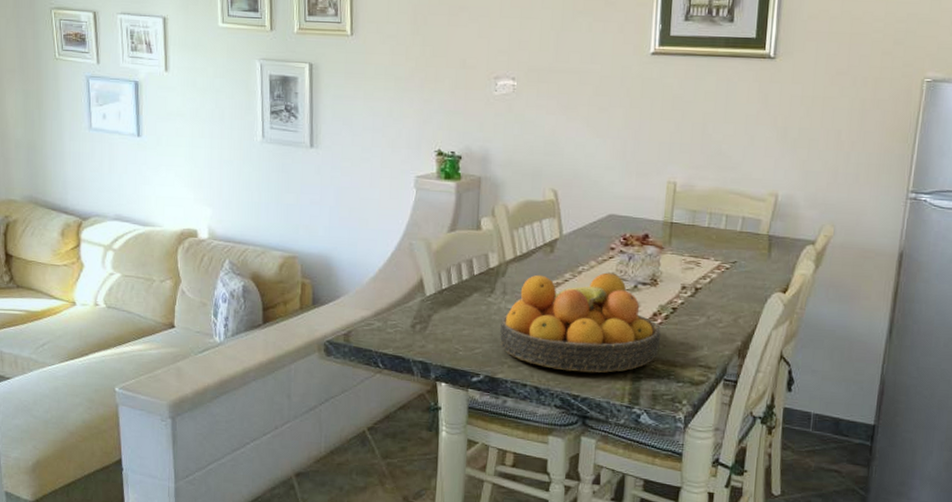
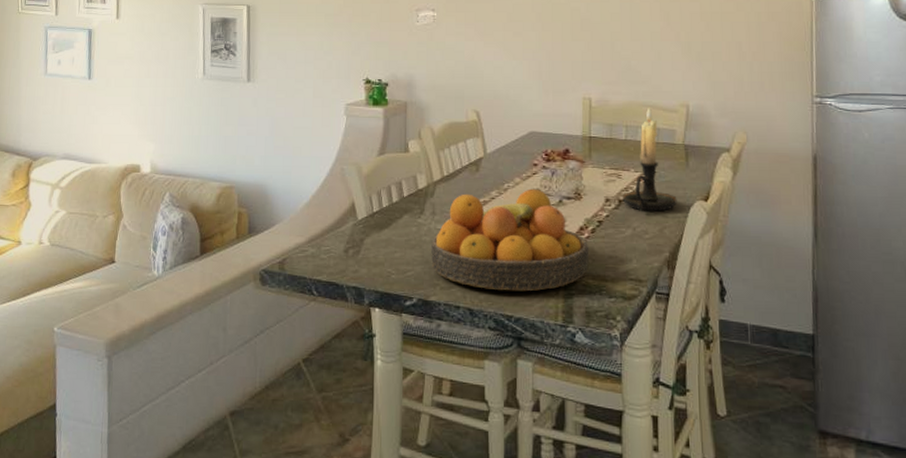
candle holder: none [699,194,755,301] -> present [622,107,677,212]

